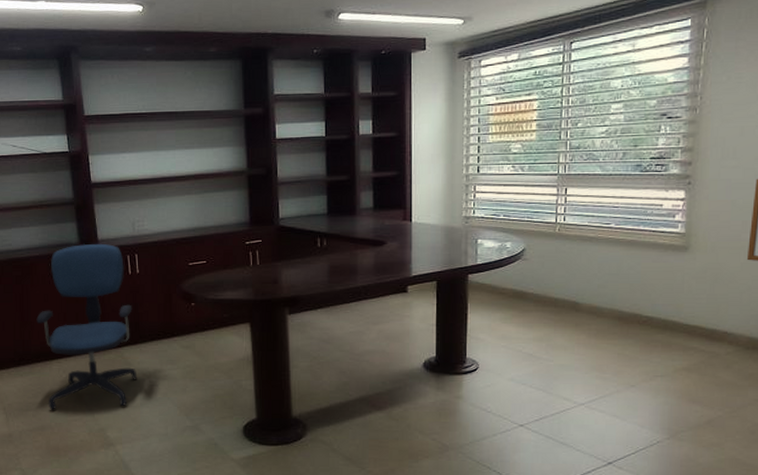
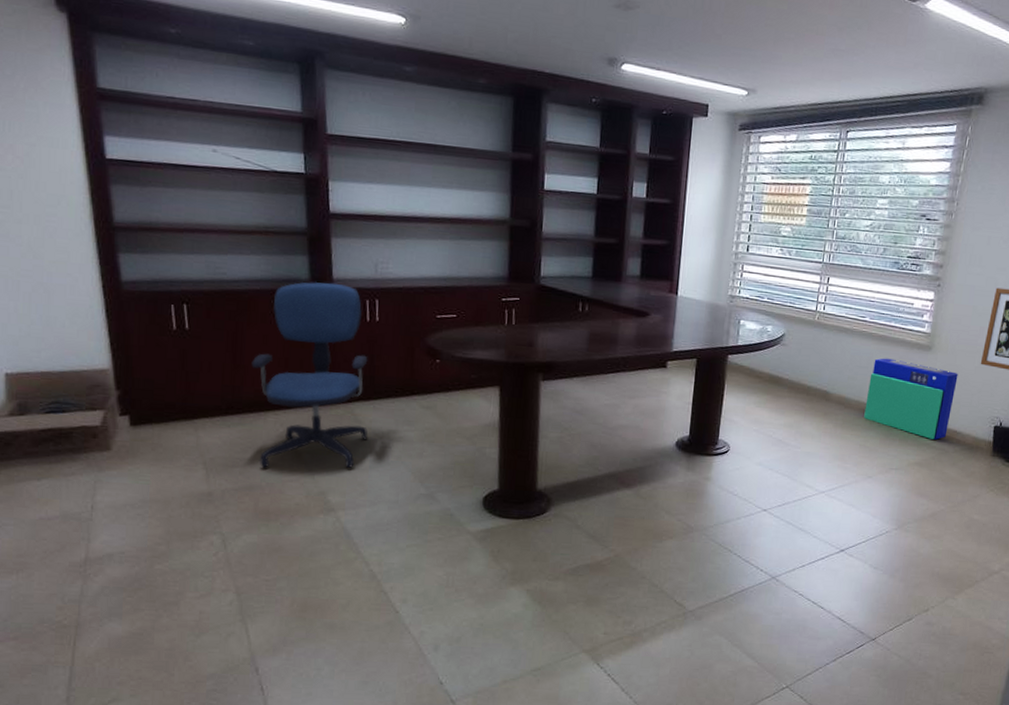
air purifier: none [619,263,722,343] -> present [864,358,958,440]

